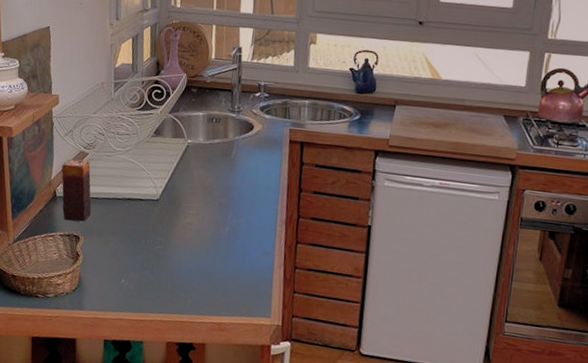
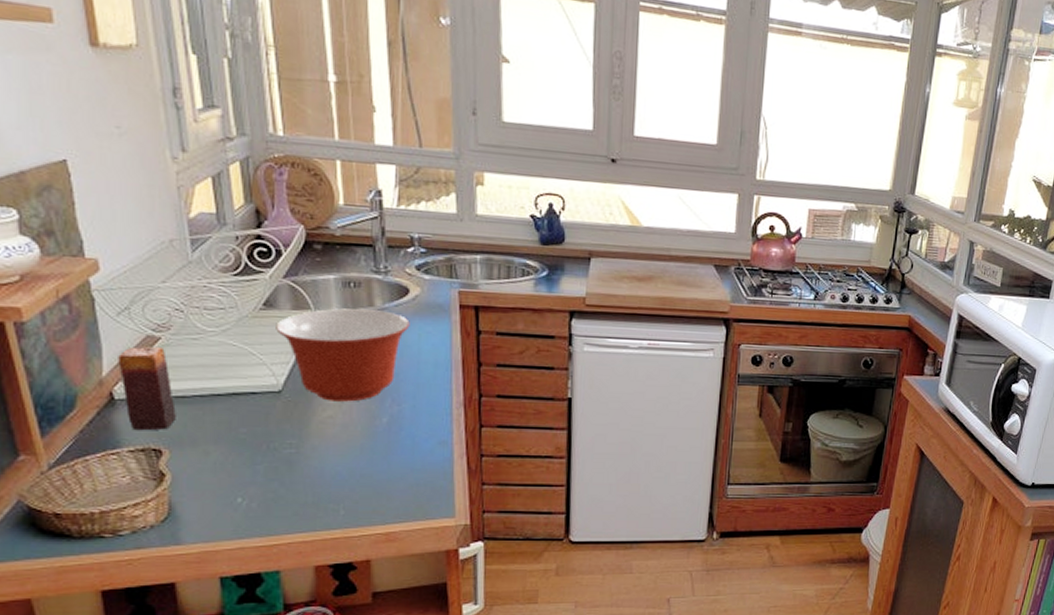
mixing bowl: none [160,138,252,213] -> present [276,308,410,402]

